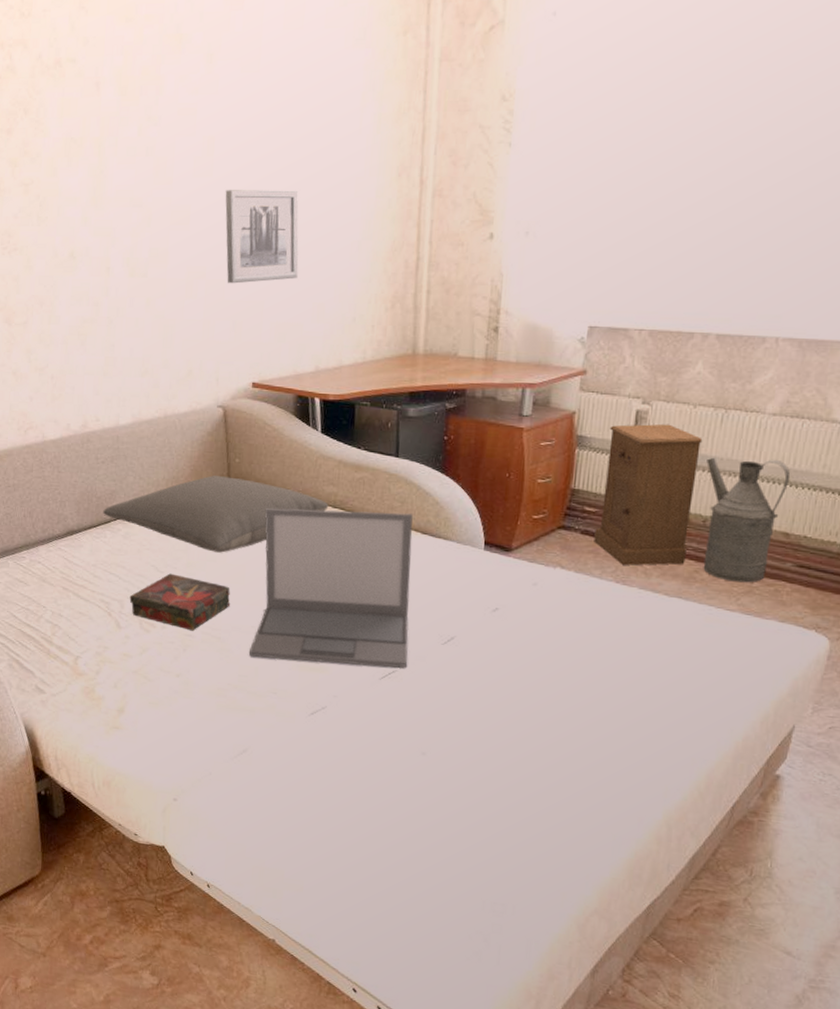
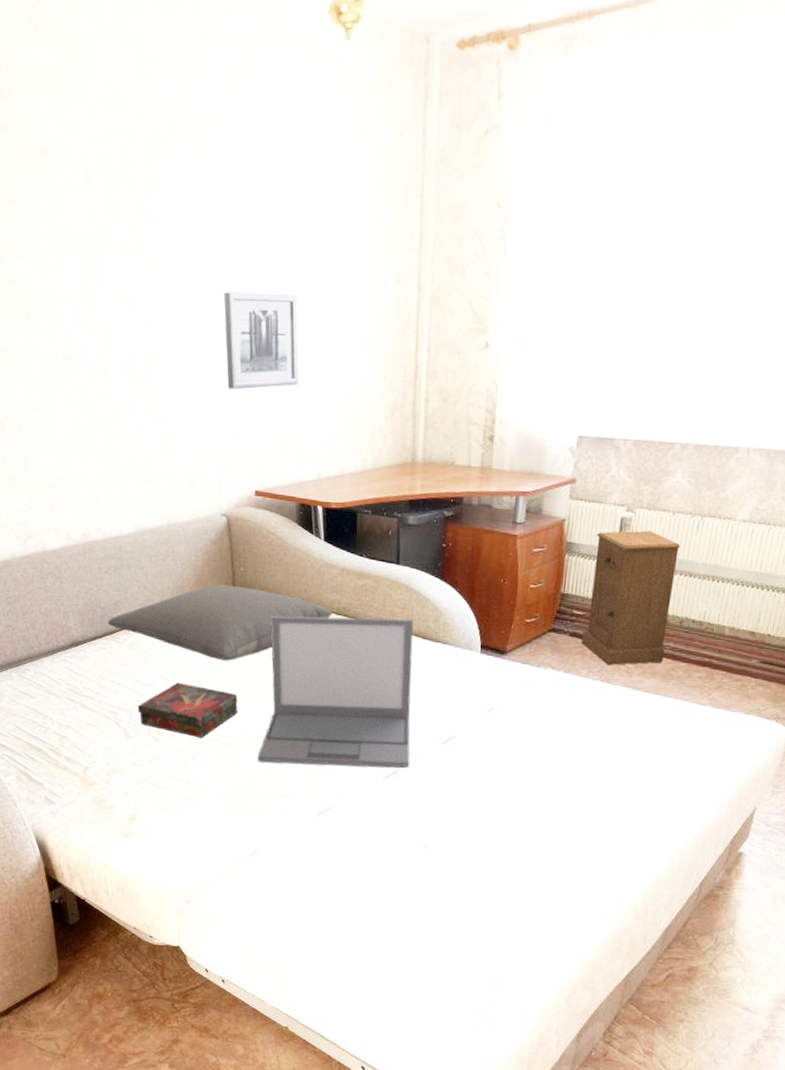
watering can: present [703,457,791,583] -> none [679,562,758,679]

